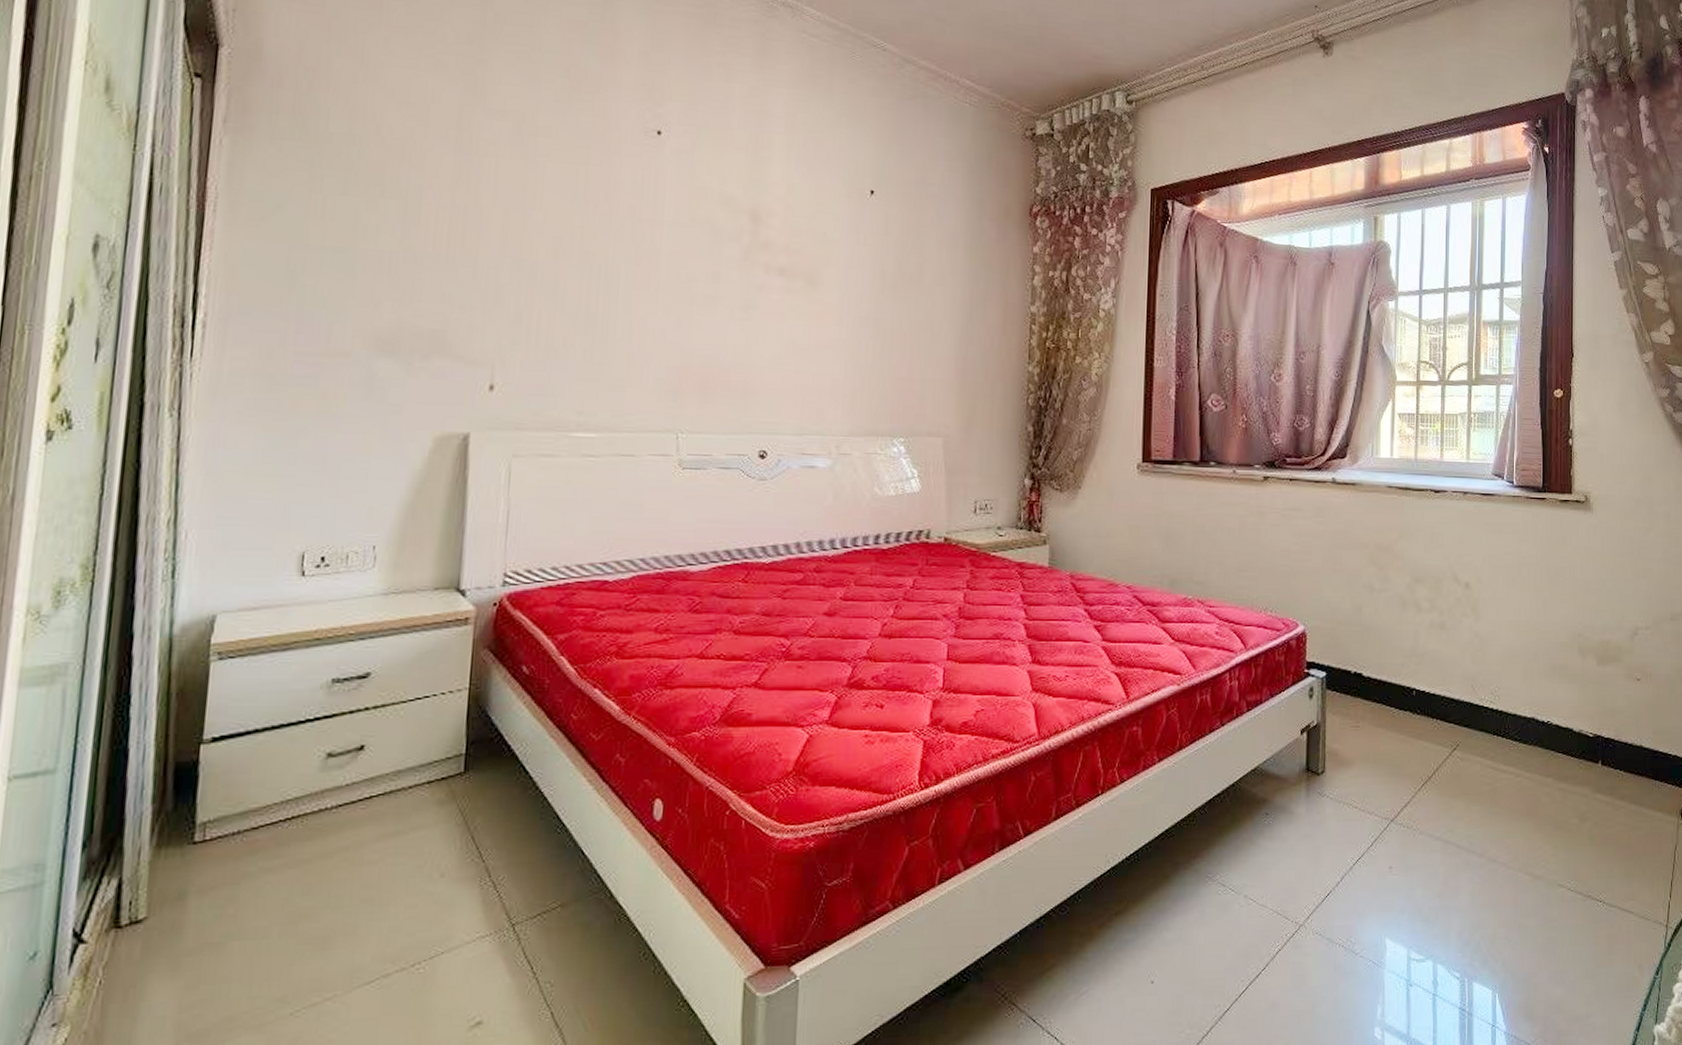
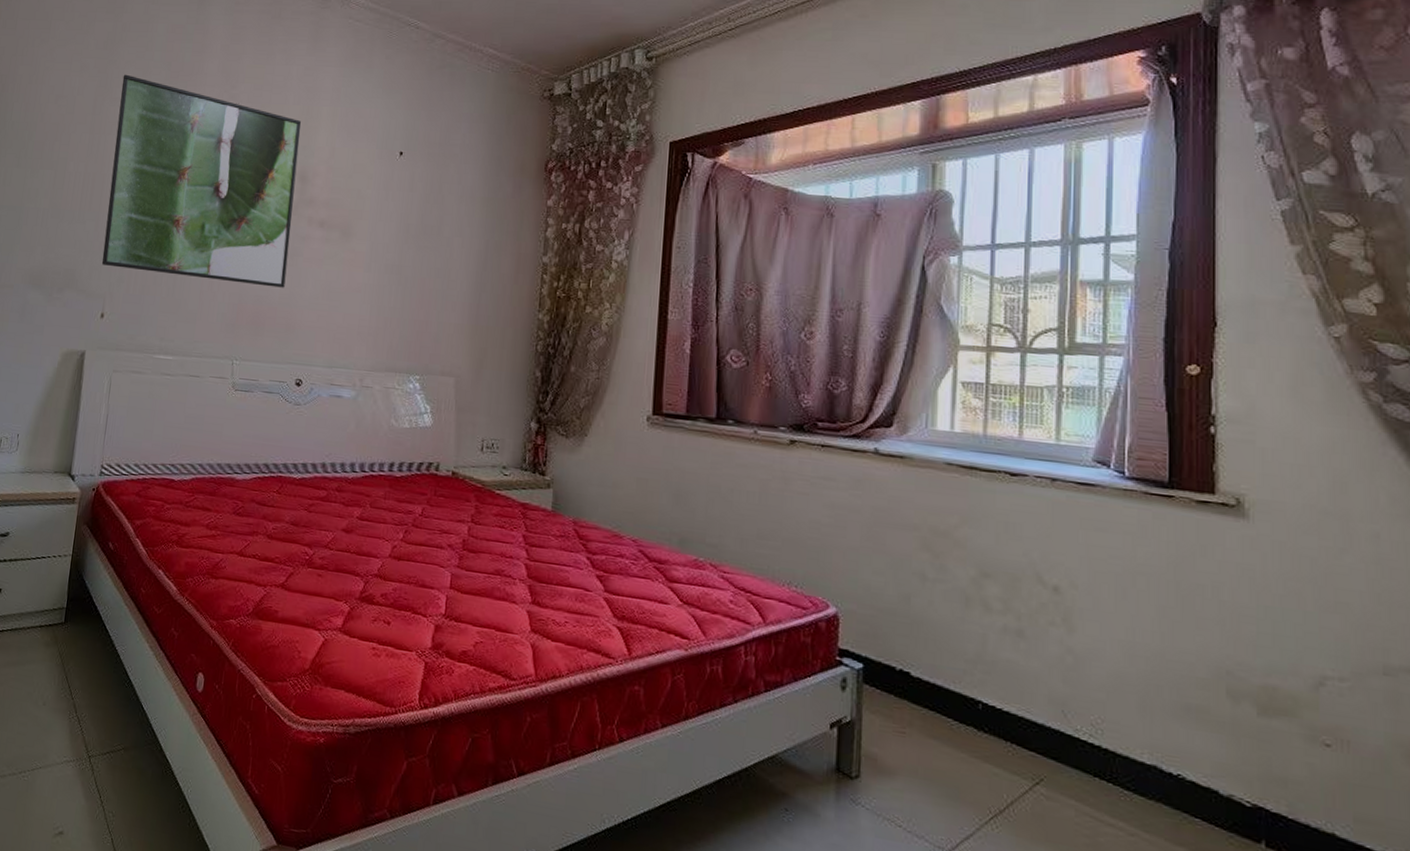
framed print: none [485,79,750,347] -> present [101,74,302,288]

